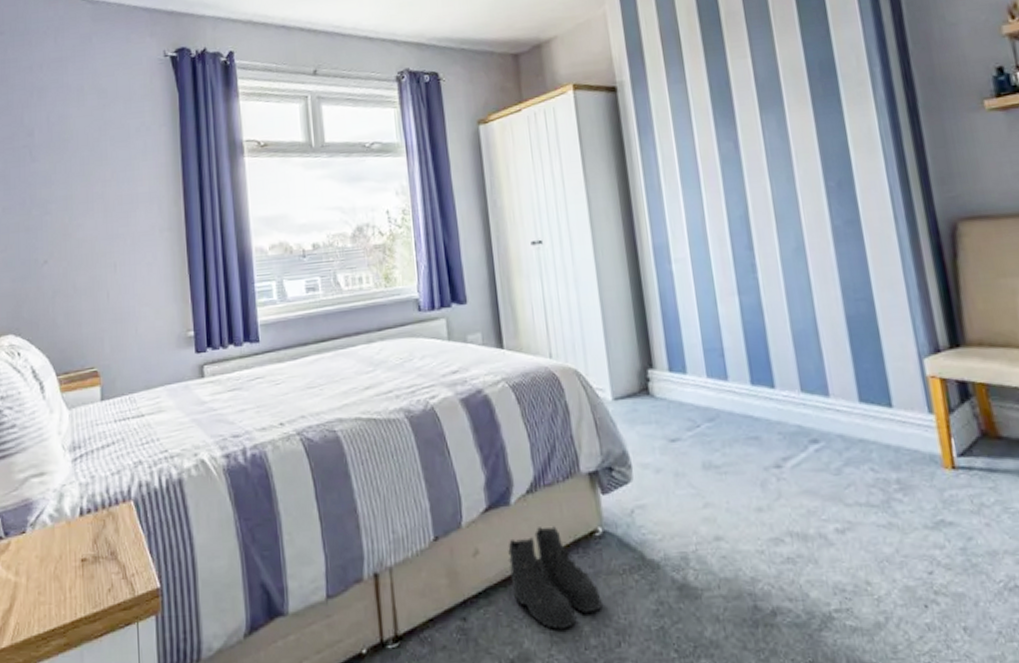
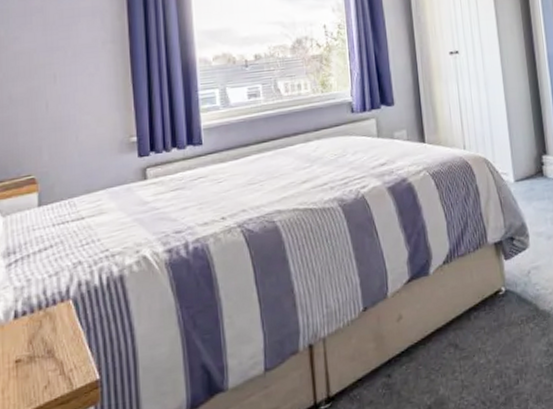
boots: present [508,526,602,630] -> none [427,289,504,376]

